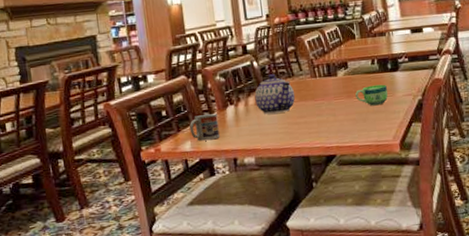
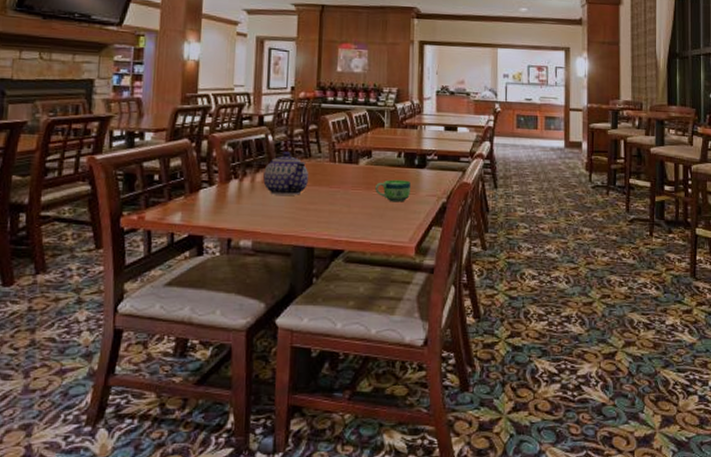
cup: present [190,113,220,141] -> none [183,185,218,215]

